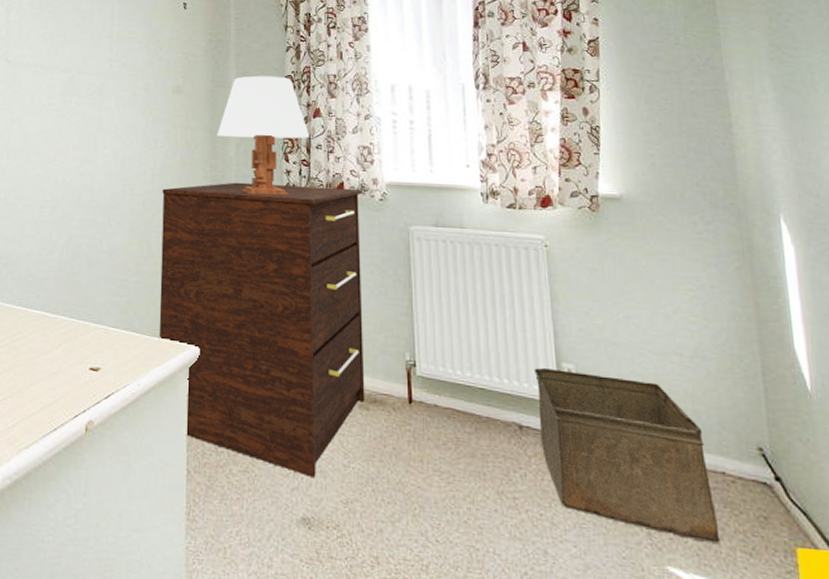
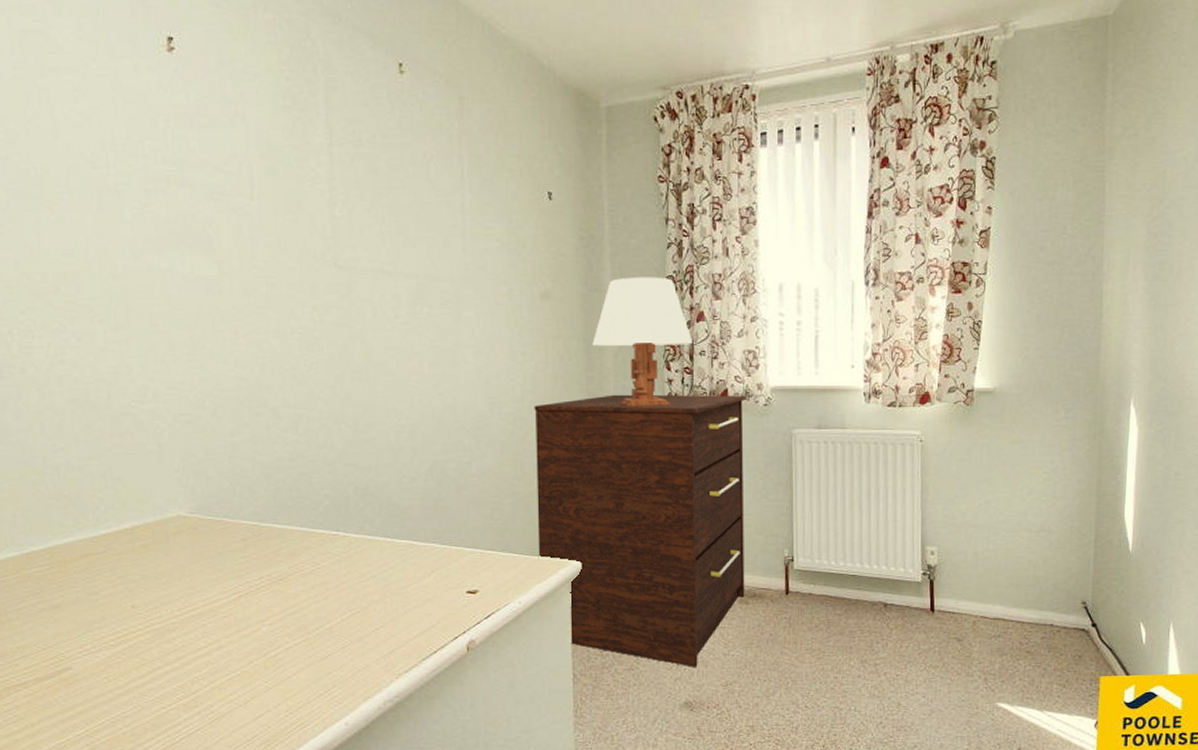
storage bin: present [533,367,720,543] -> none [901,551,1042,681]

